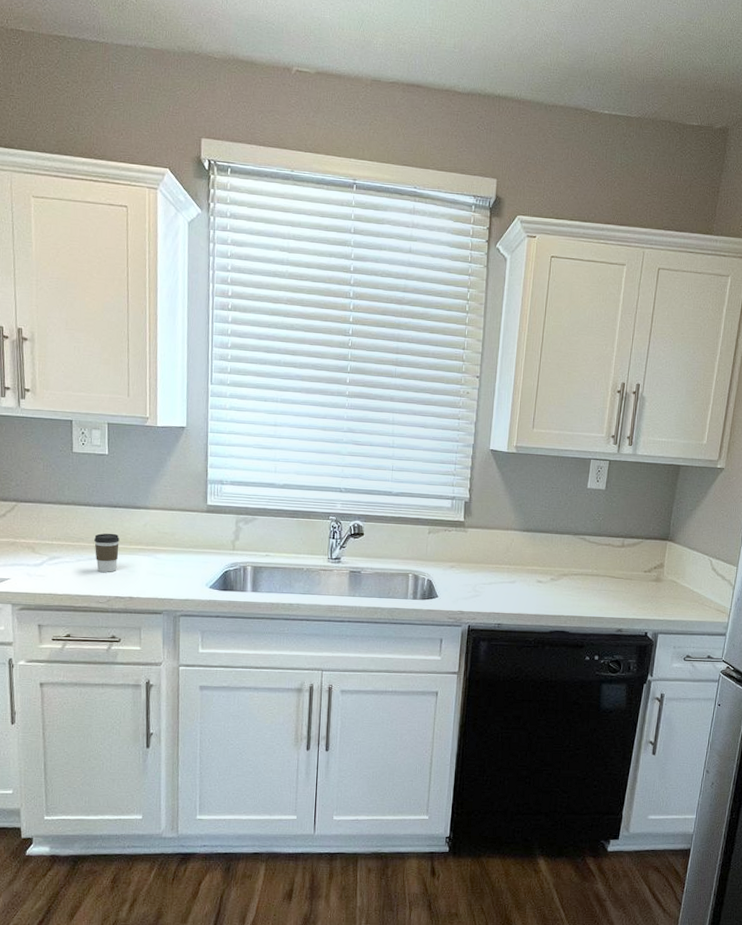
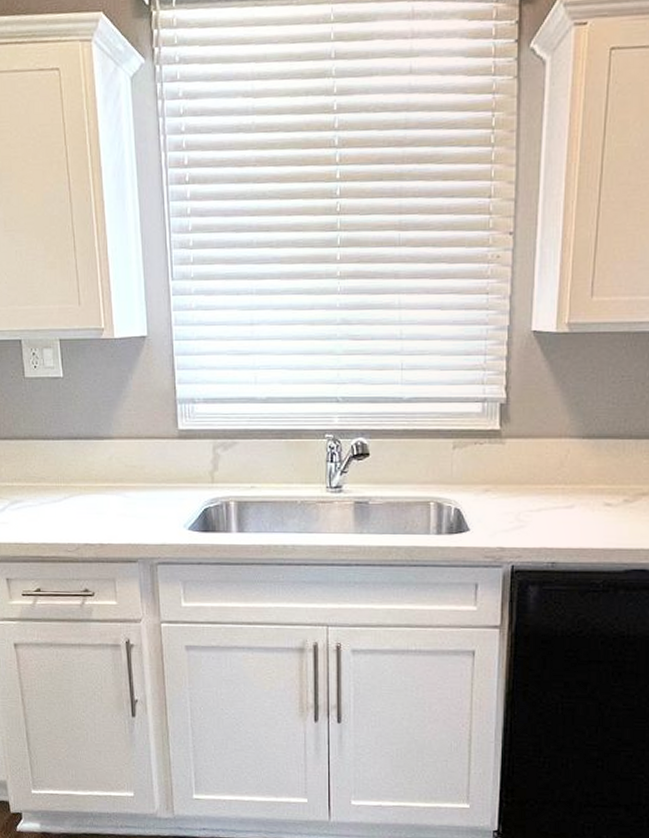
coffee cup: present [94,533,120,572] -> none [56,470,84,516]

